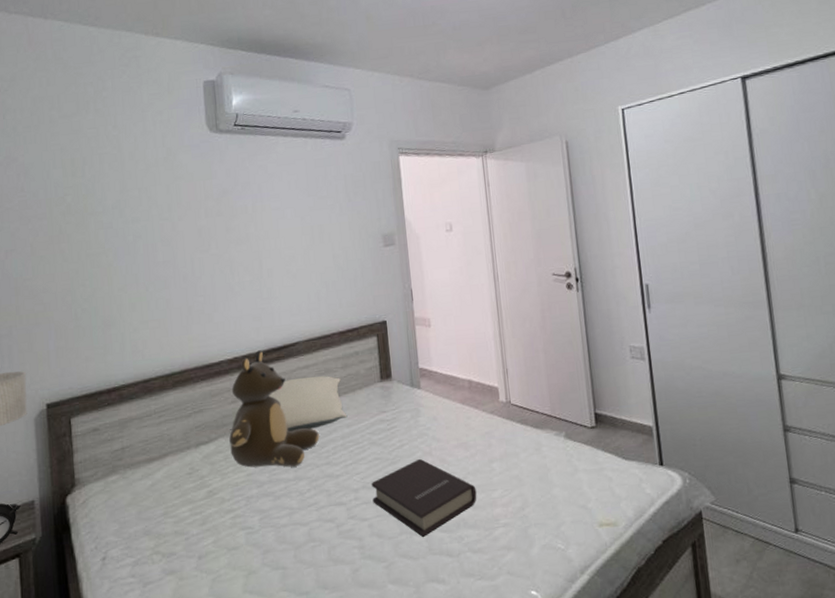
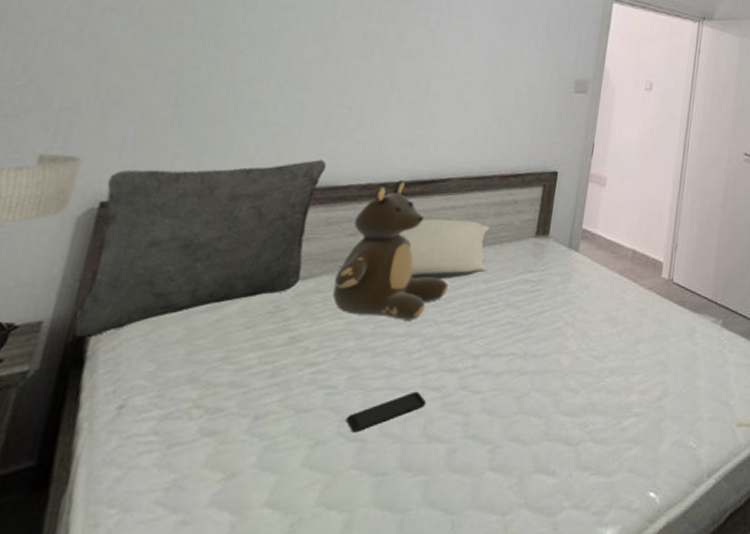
pillow: none [47,343,204,510] -> present [73,159,327,338]
mobile phone: none [267,524,325,562] -> present [346,391,426,433]
book: present [371,458,477,537] -> none [493,329,615,419]

